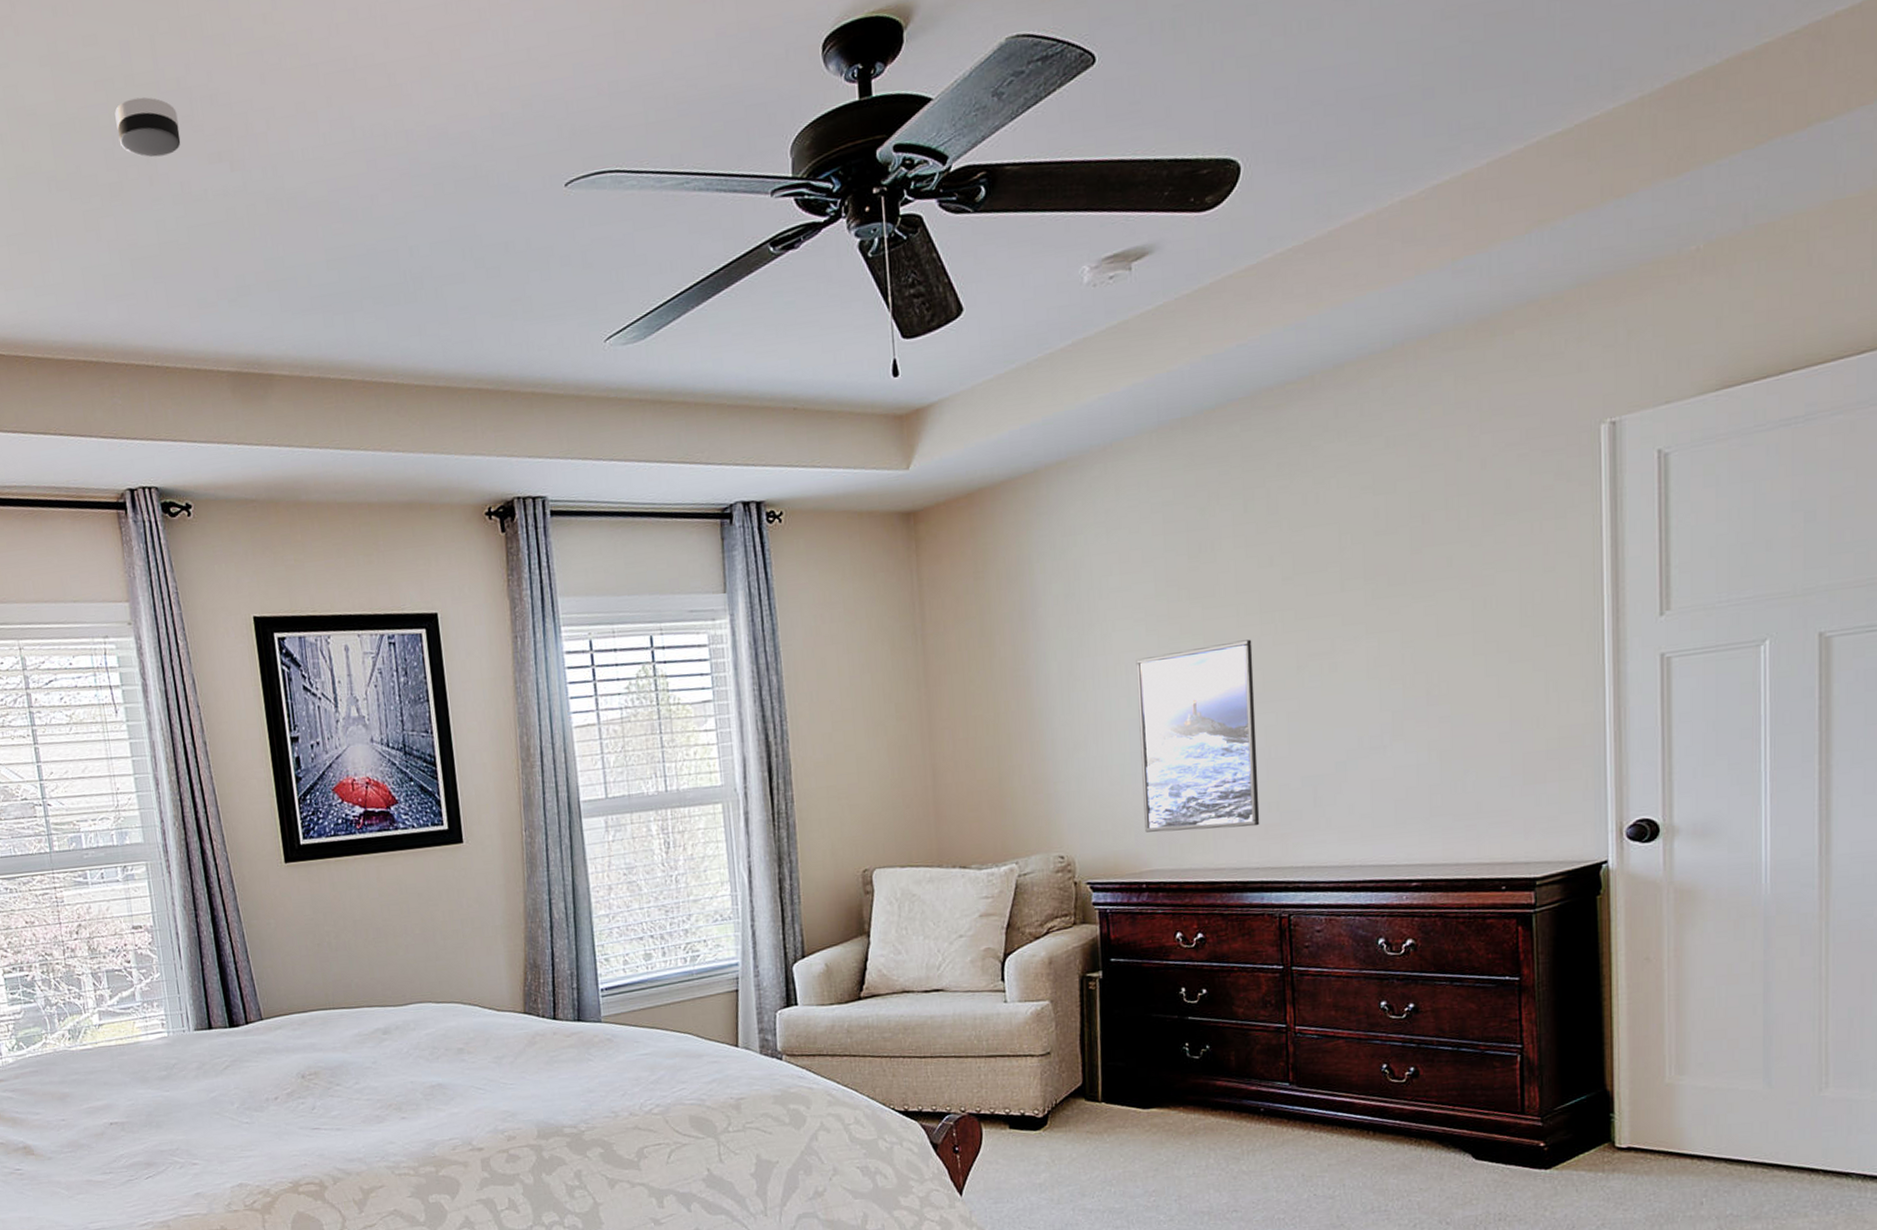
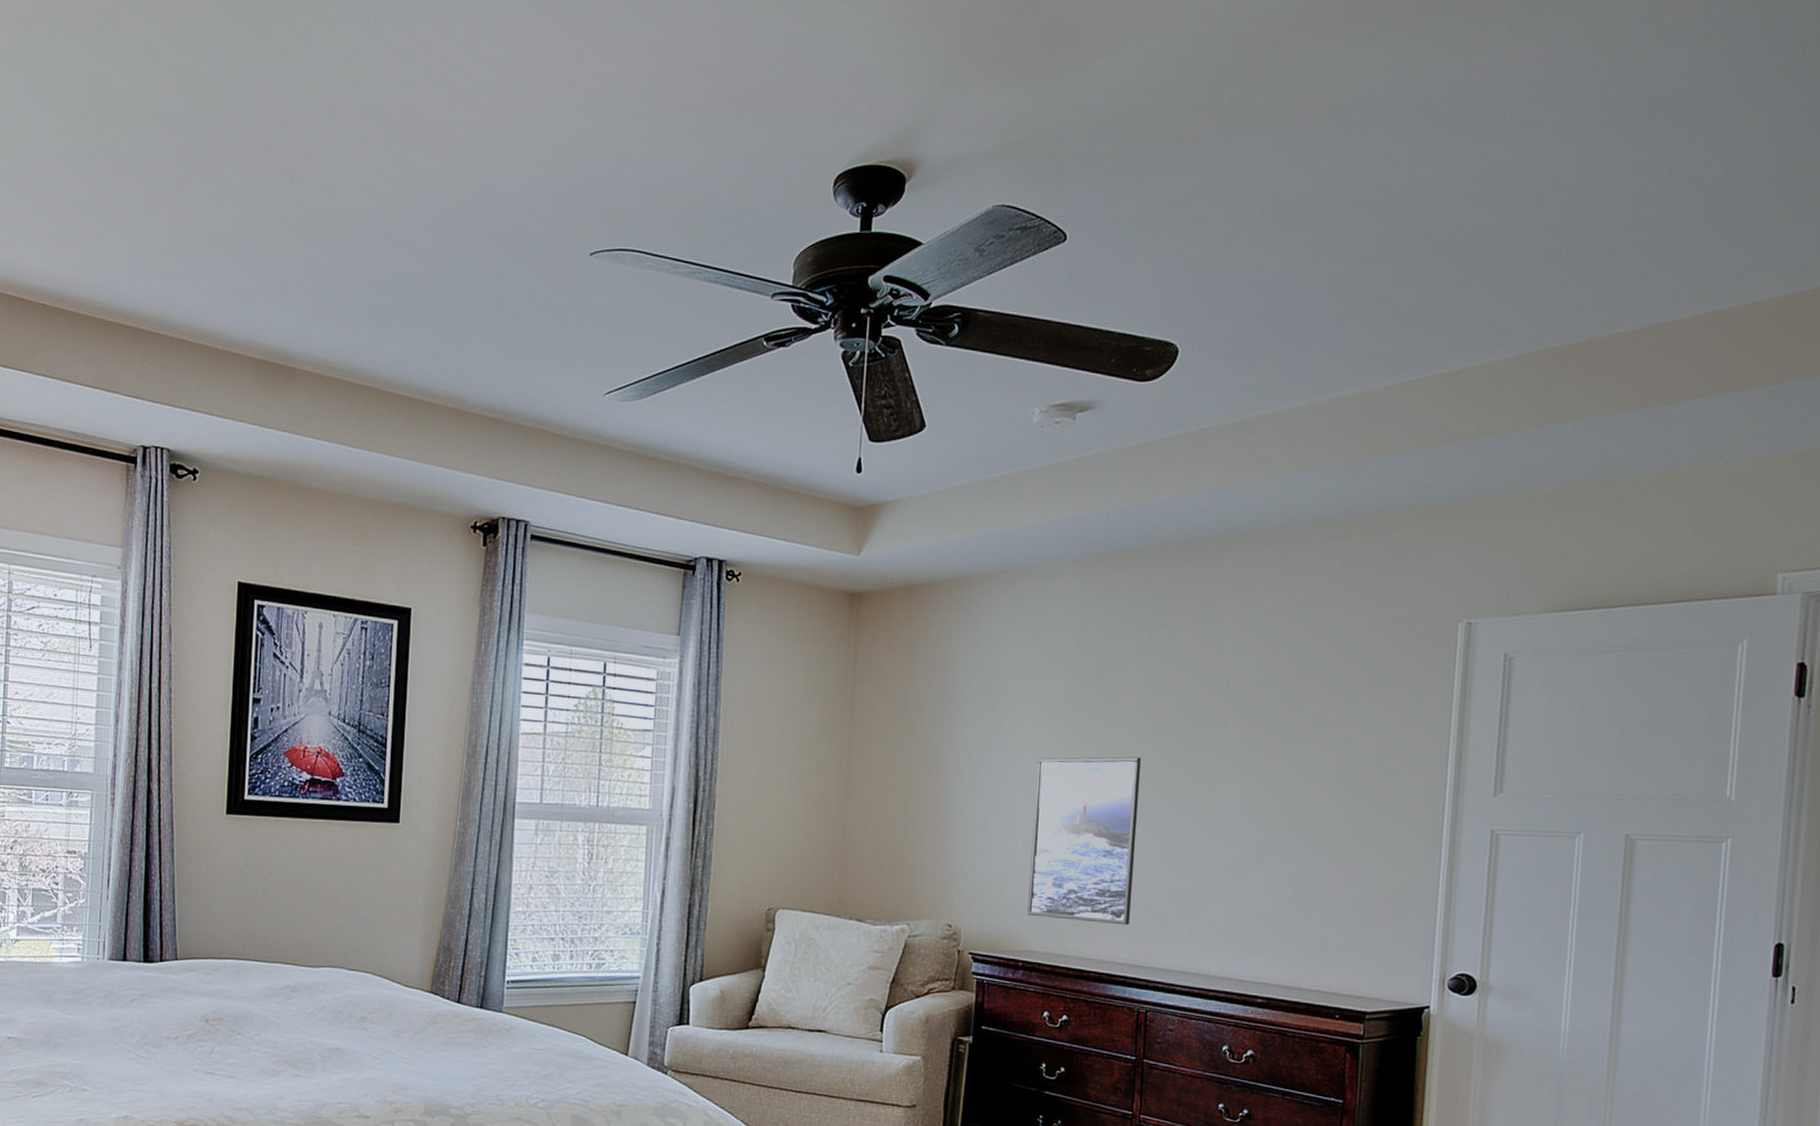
smoke detector: present [115,97,181,158] -> none [192,106,250,160]

